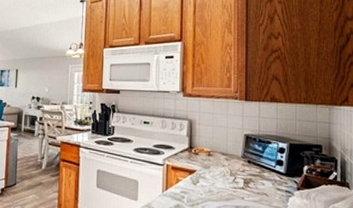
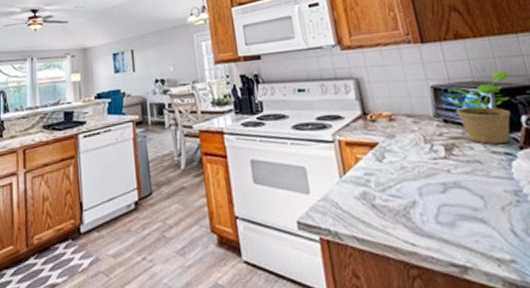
potted plant: none [253,131,305,185] -> present [445,71,512,145]

